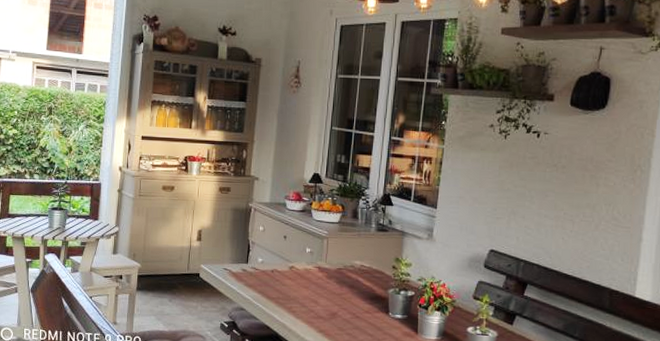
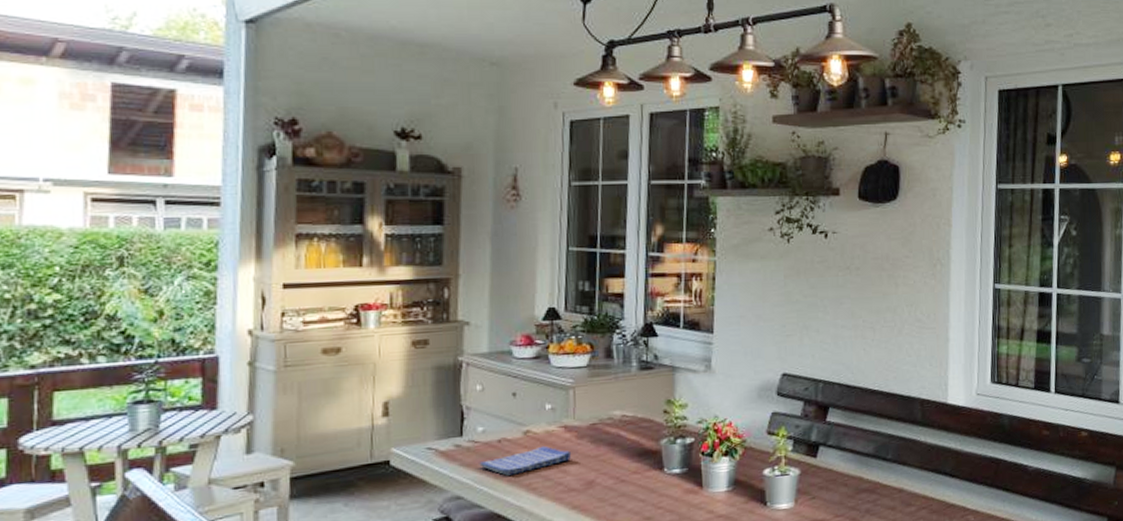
dish towel: none [257,279,322,299] -> present [479,445,572,476]

